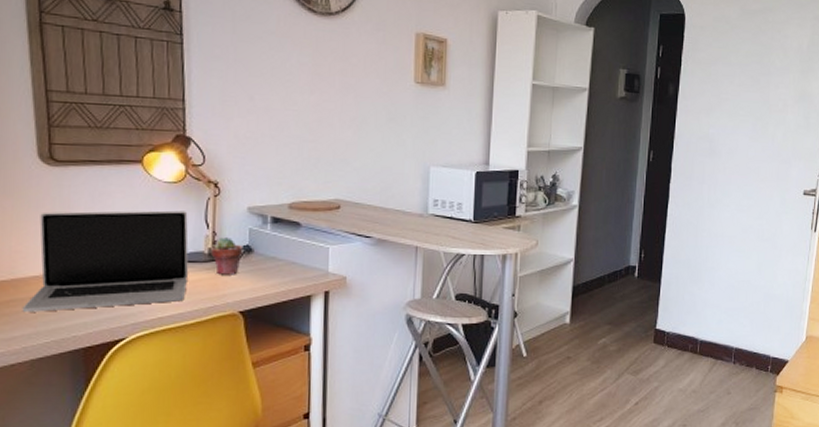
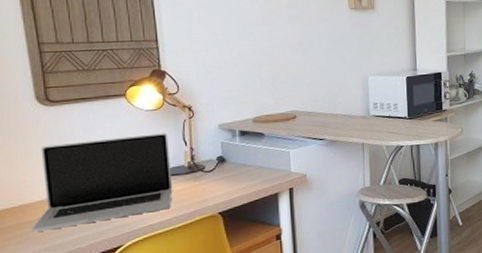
potted succulent: present [211,237,243,275] -> none [190,151,218,184]

